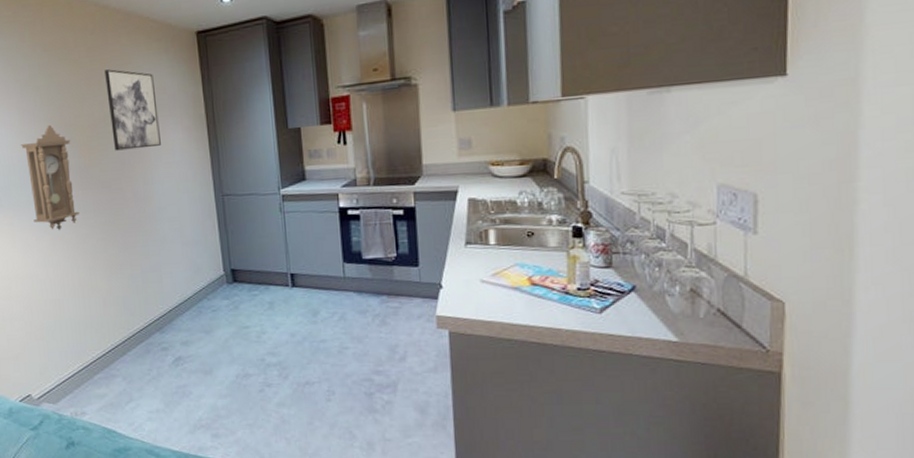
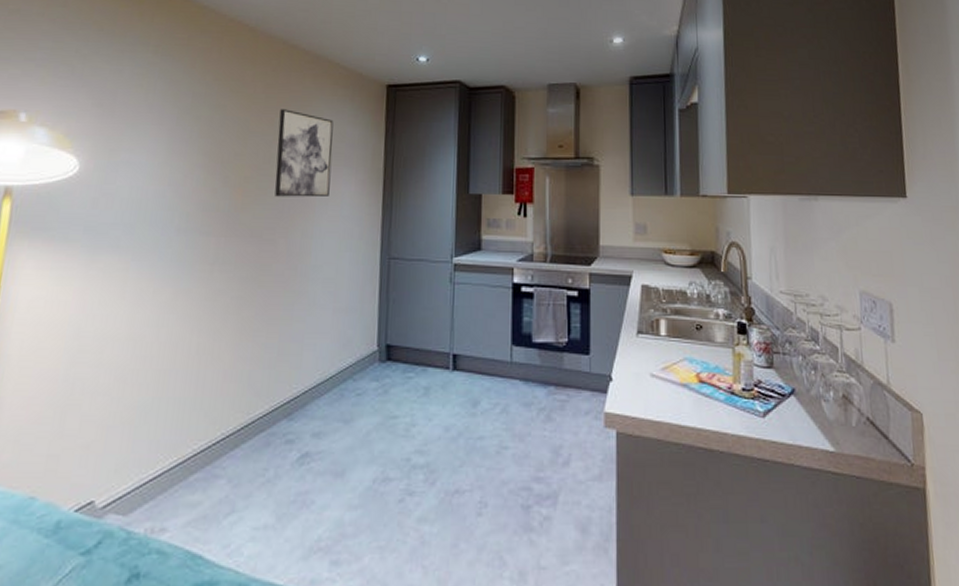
pendulum clock: present [21,125,80,231] -> none [156,160,225,283]

